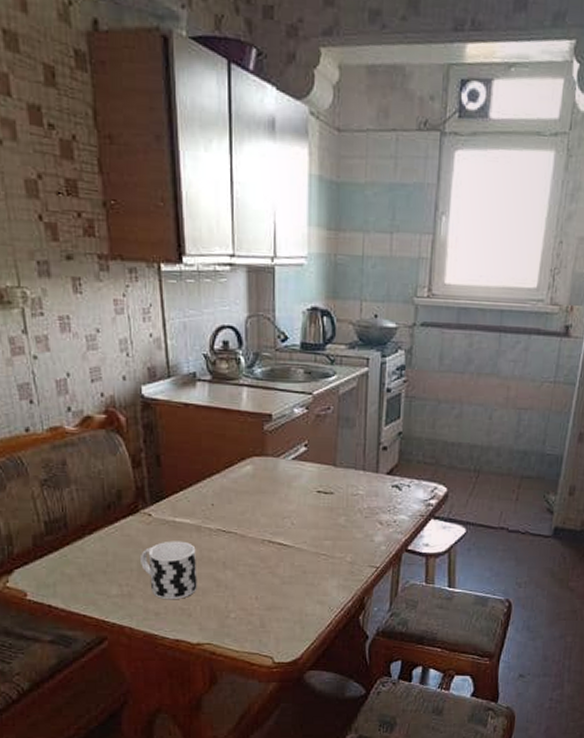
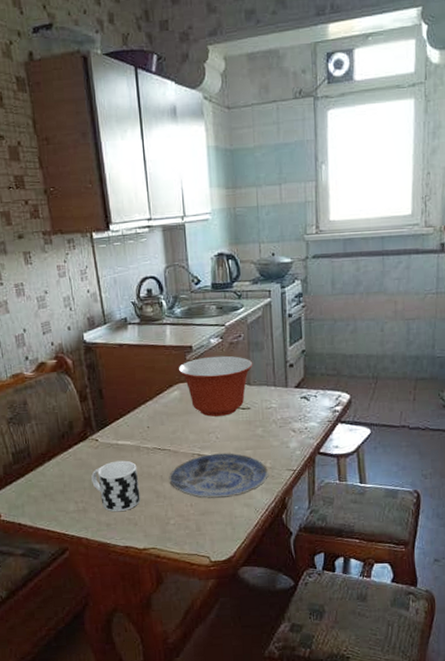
plate: none [233,541,349,593] -> present [169,453,269,499]
mixing bowl: none [253,428,341,499] -> present [178,355,253,417]

